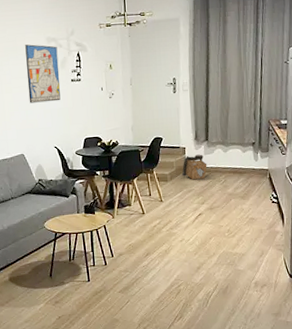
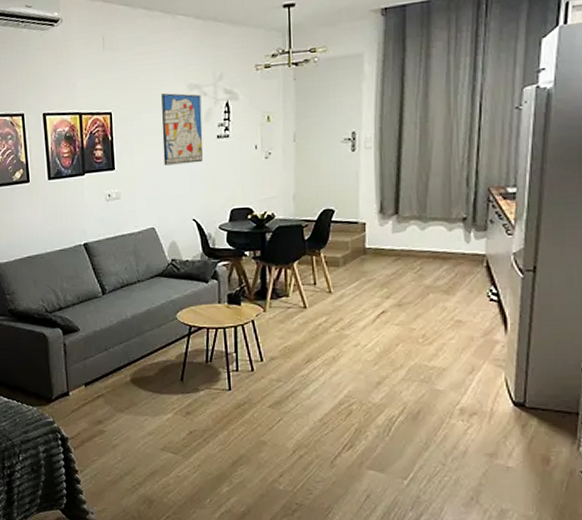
wooden crate: present [181,154,207,180] -> none [359,232,396,266]

